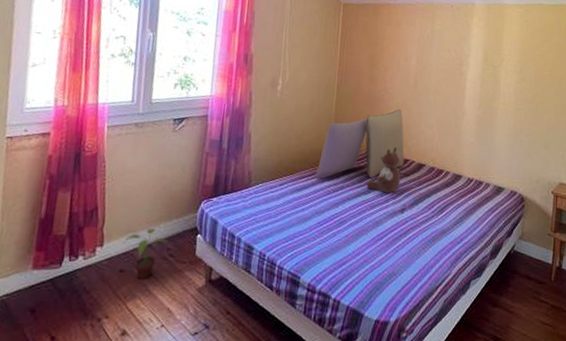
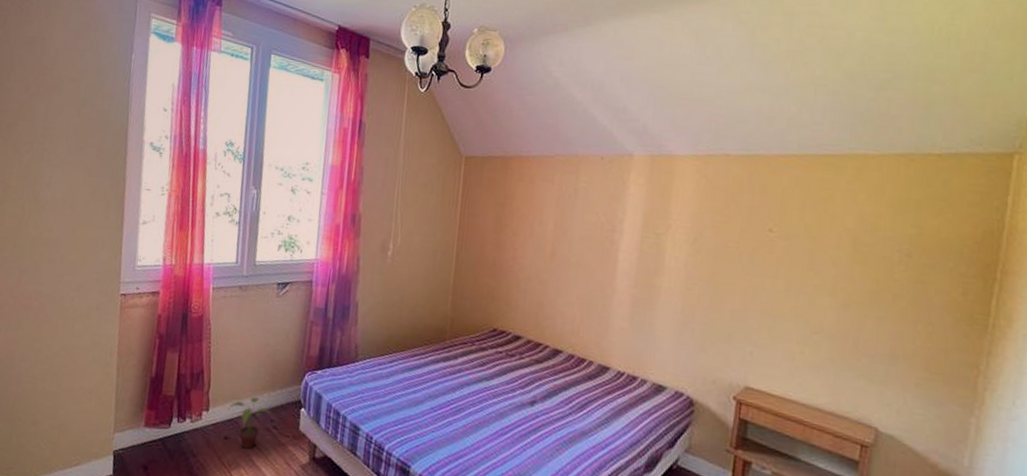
pillow: present [314,118,368,178] -> none [428,292,492,358]
pillow: present [365,109,404,179] -> none [488,282,537,363]
stuffed bear: present [366,146,402,194] -> none [489,327,533,382]

